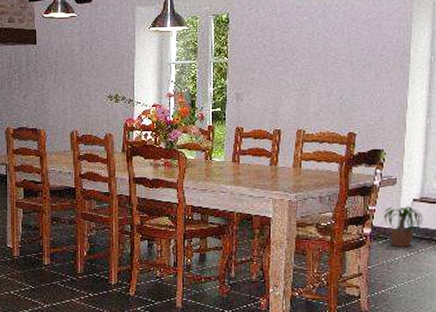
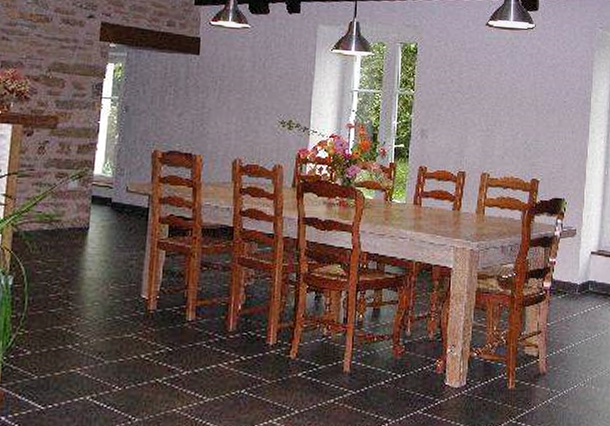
potted plant: present [381,206,425,247] -> none [560,259,602,302]

